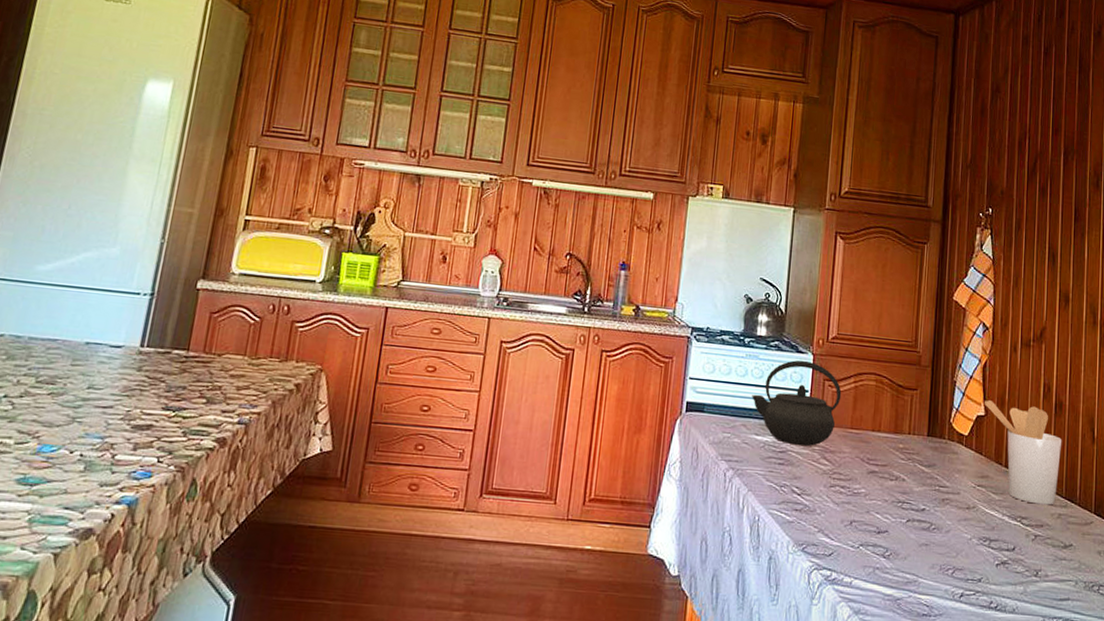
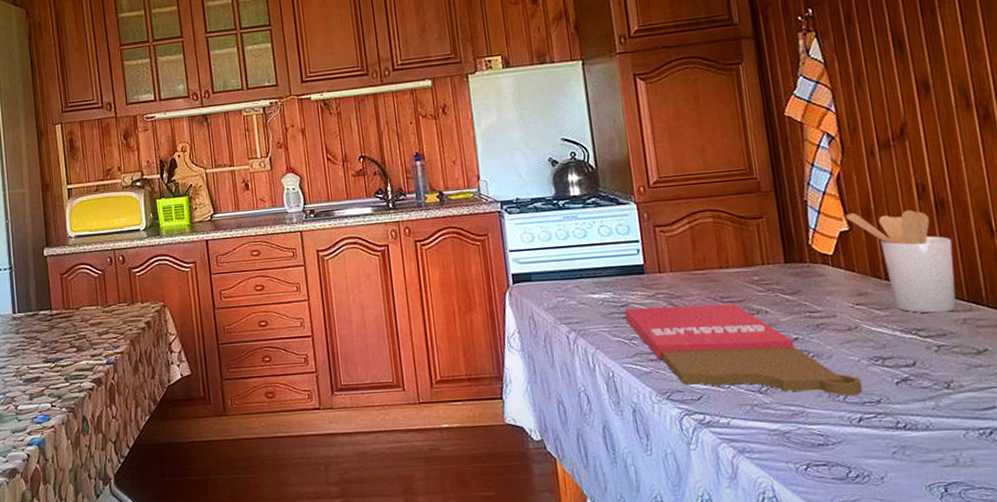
kettle: present [752,360,842,447] -> none [579,211,677,297]
cutting board: none [781,455,969,571] -> present [625,304,863,395]

